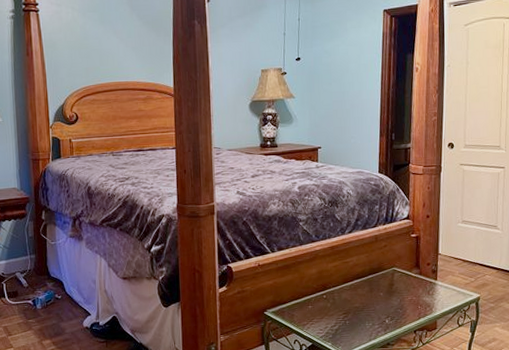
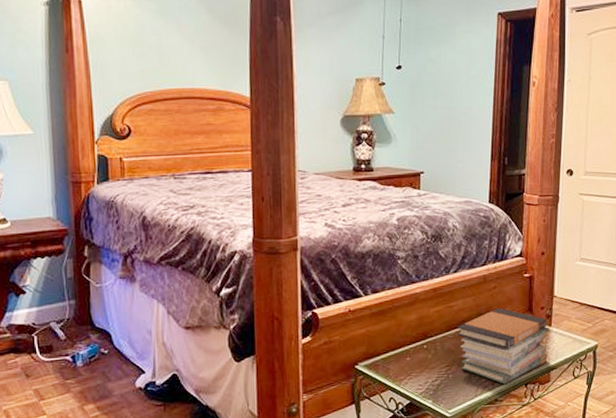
book stack: none [352,264,435,331] -> present [457,308,550,385]

